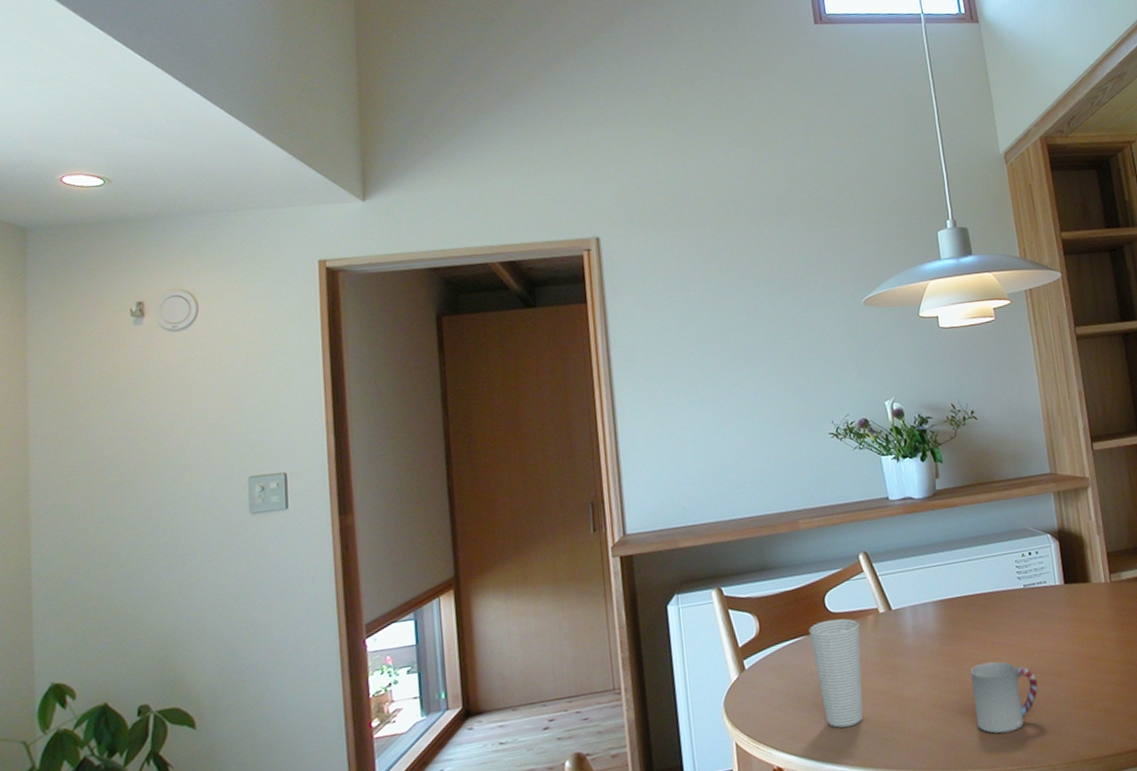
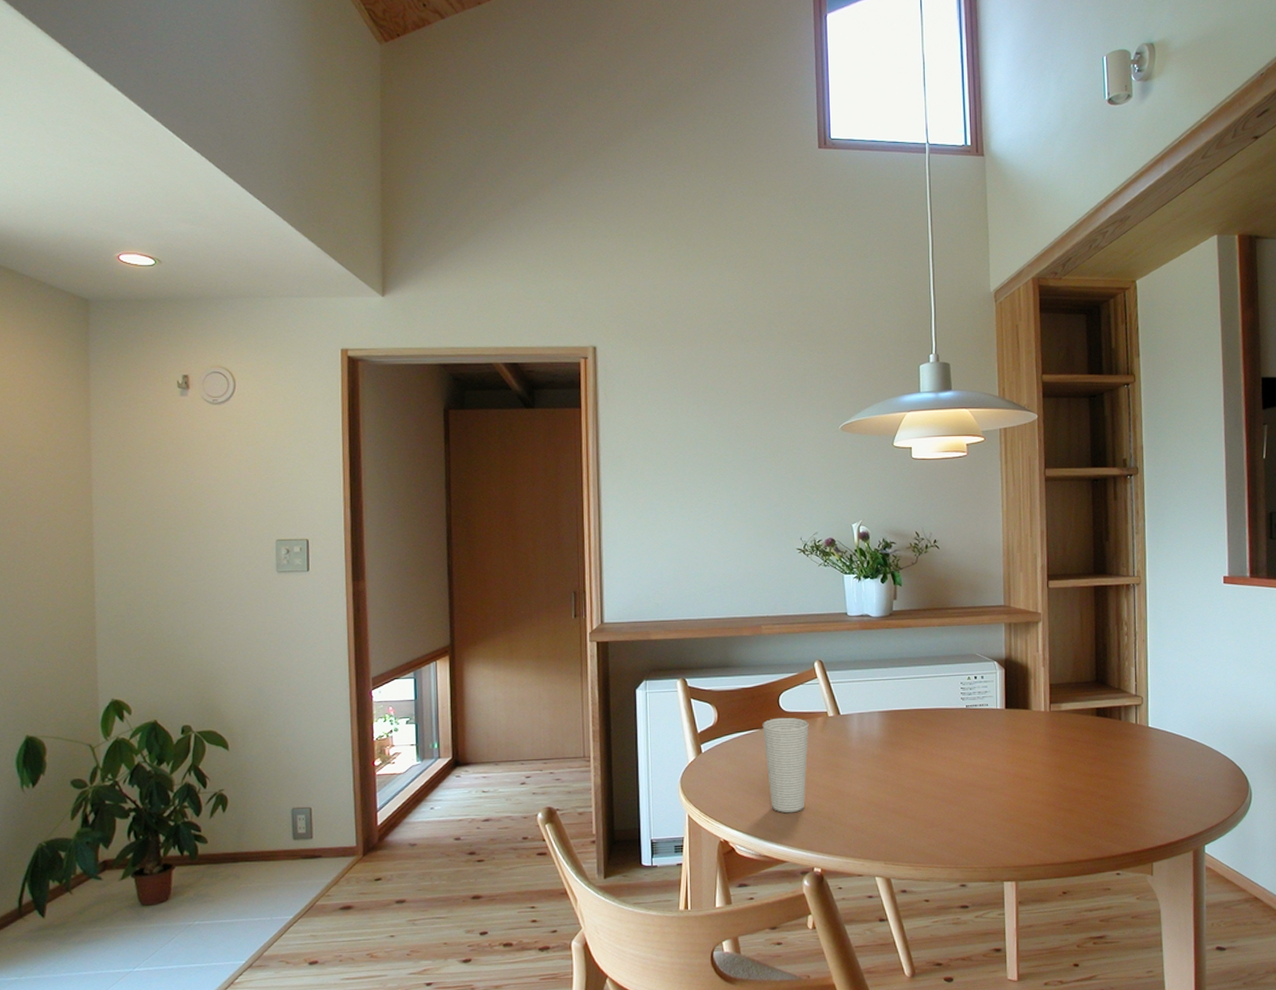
cup: present [970,661,1038,734] -> none [907,770,970,835]

